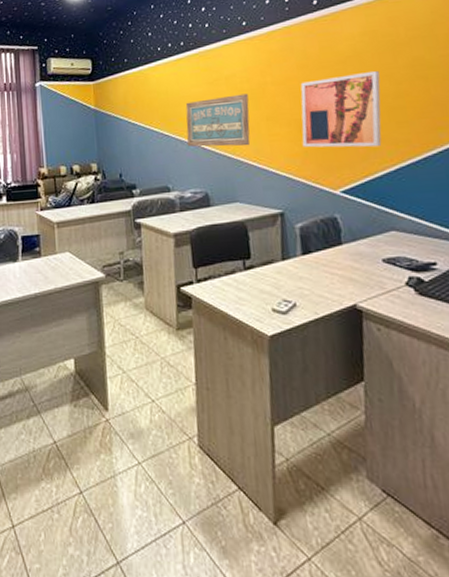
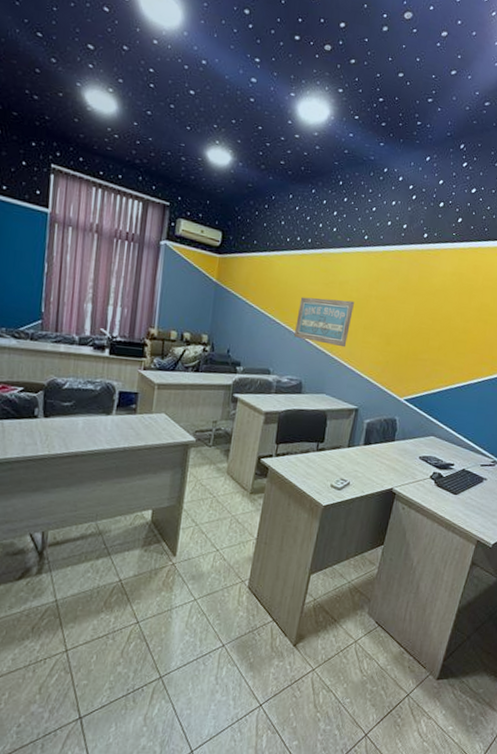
wall art: present [300,71,382,148] -> none [386,302,456,370]

